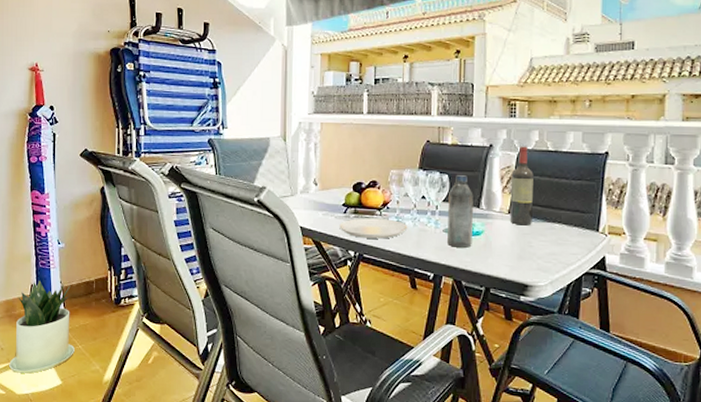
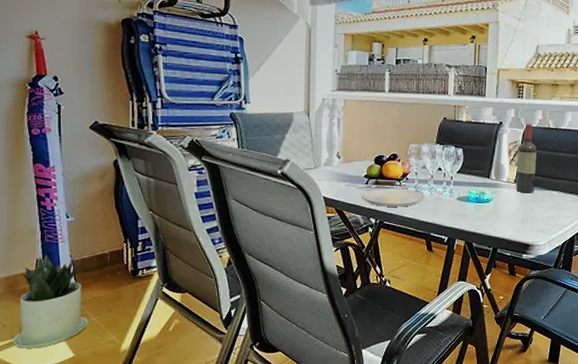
water bottle: present [447,175,473,248] -> none [460,149,485,214]

